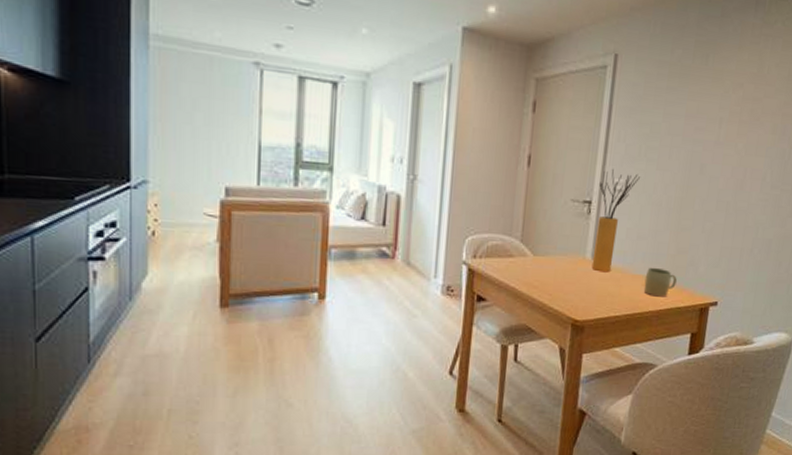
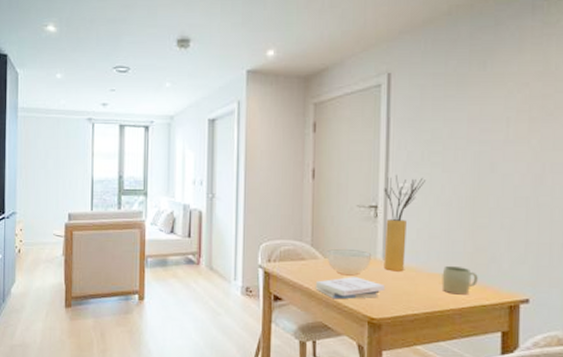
books: none [521,277,592,301] -> present [315,277,386,300]
bowl: none [536,245,582,276] -> present [327,248,372,276]

